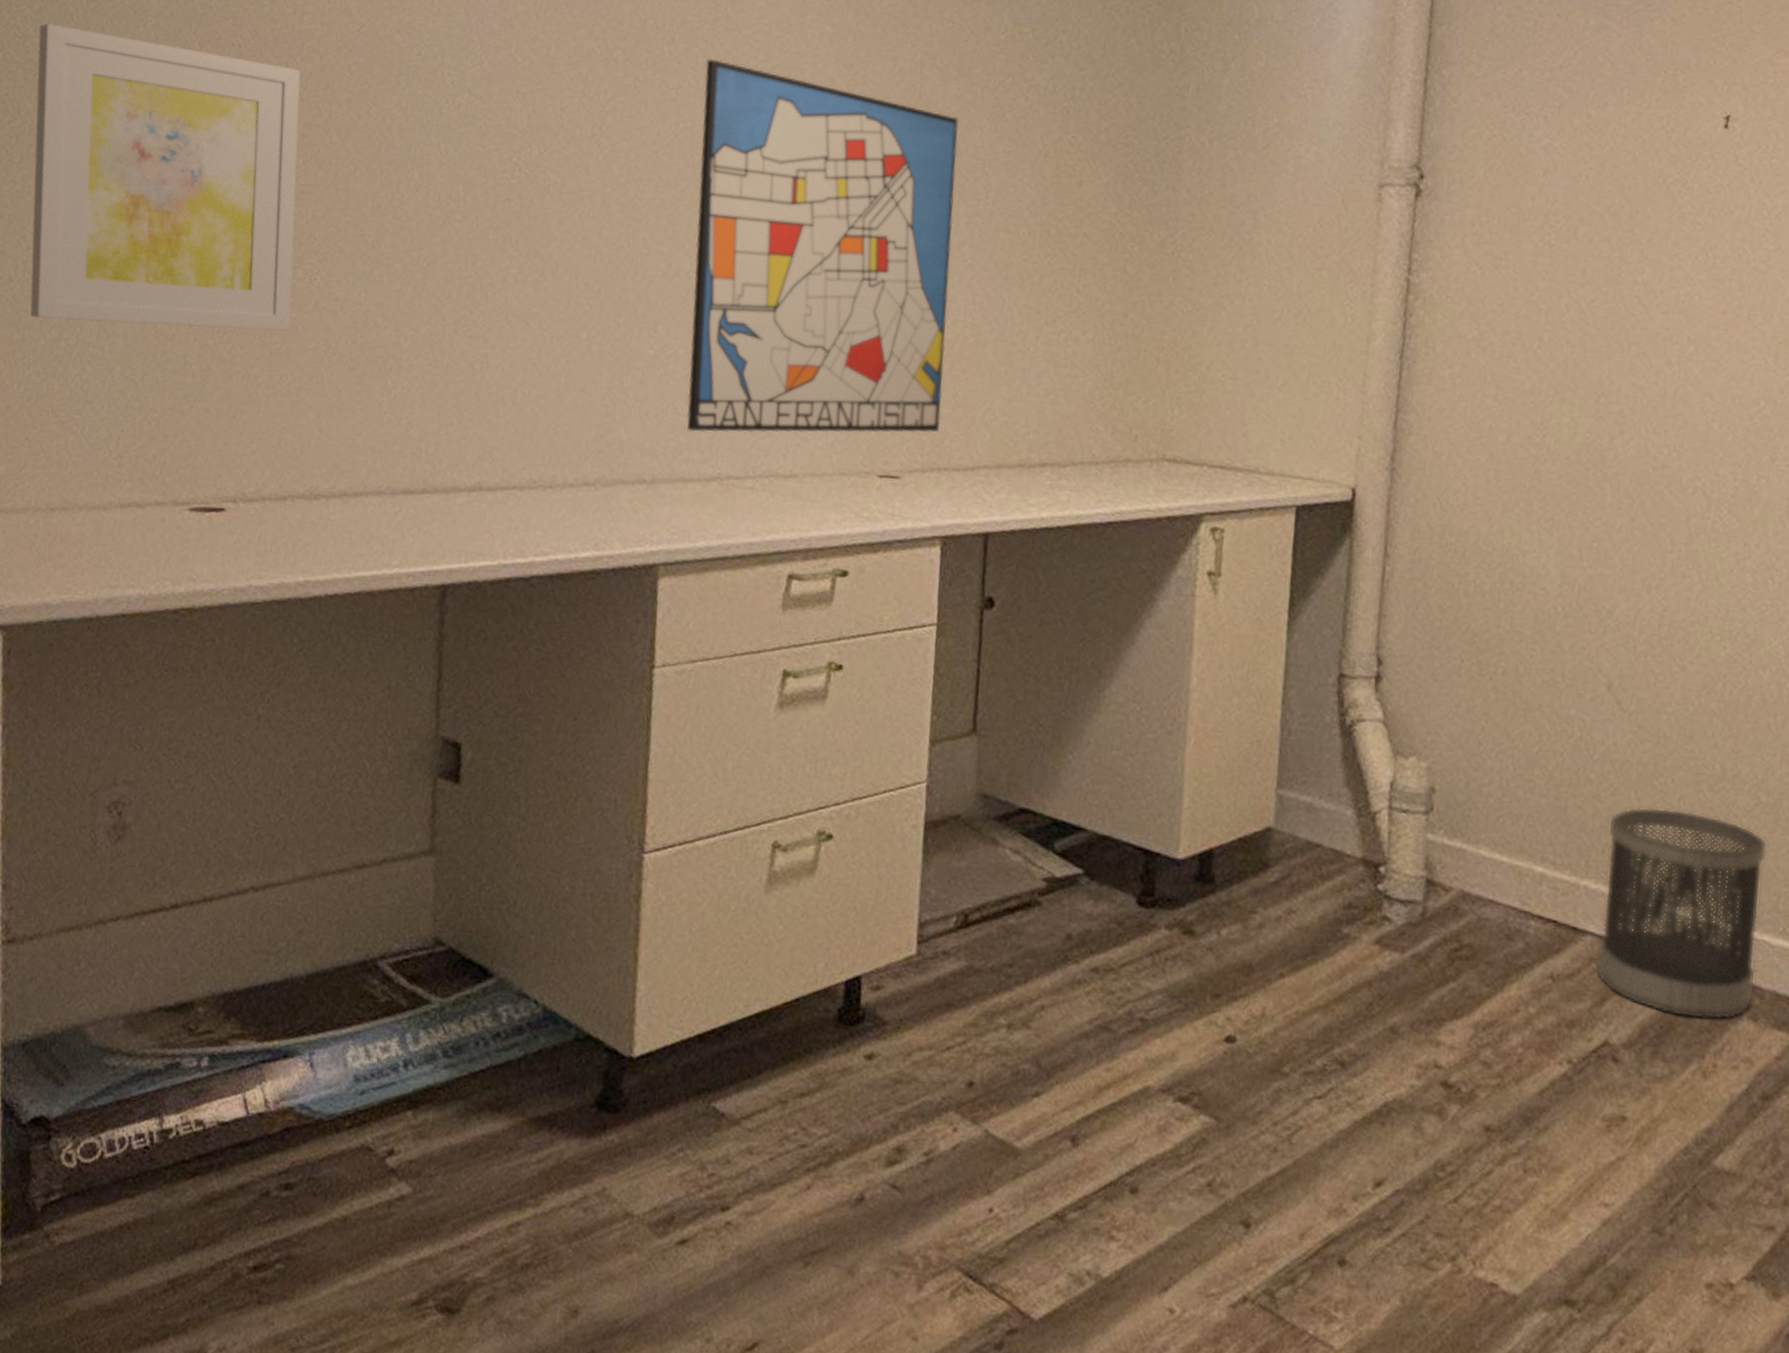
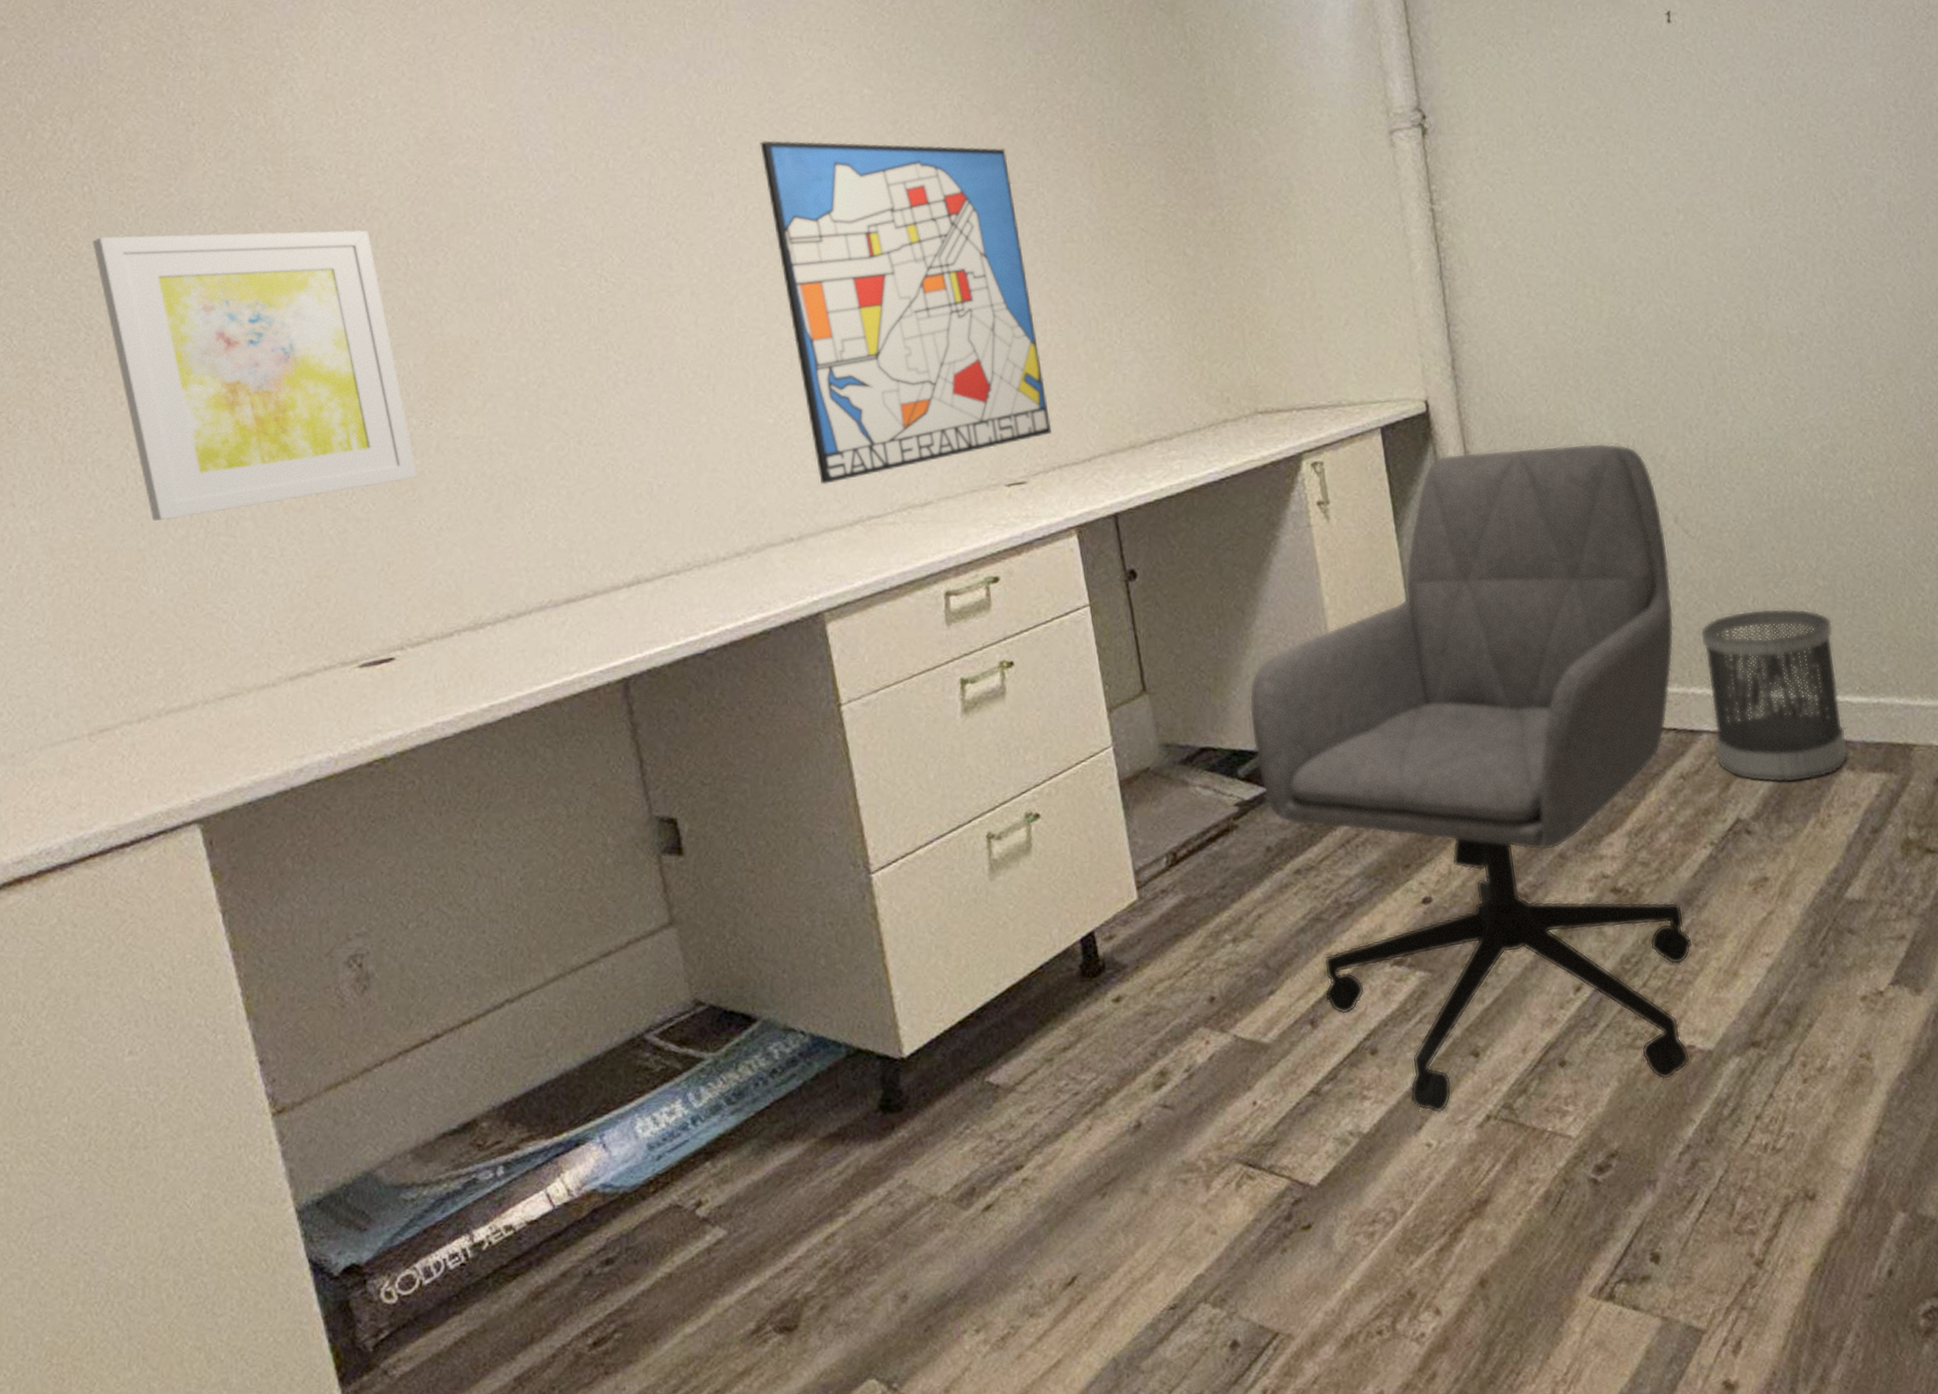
office chair: none [1077,553,1595,1314] -> present [1249,443,1692,1114]

